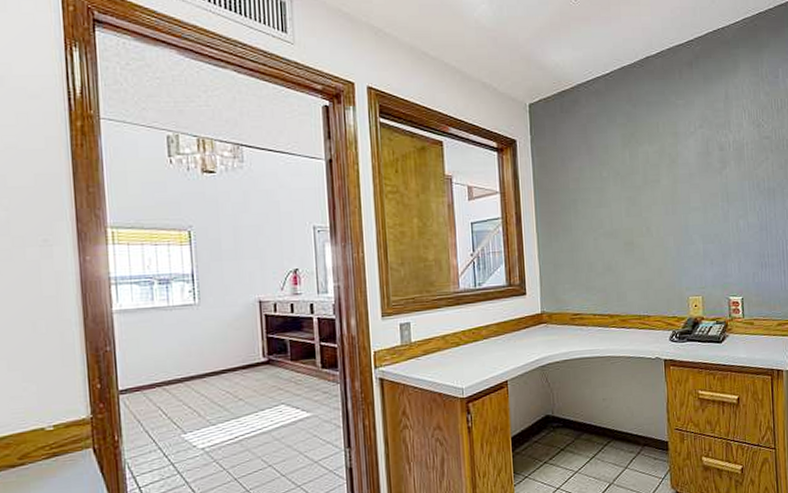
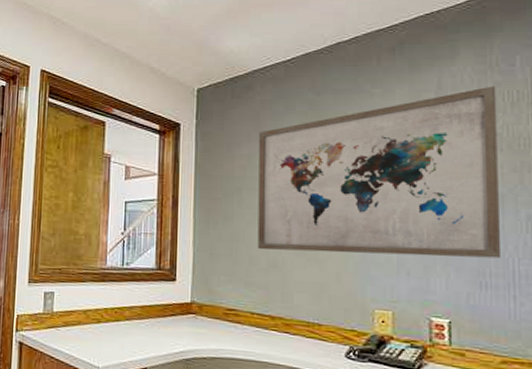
wall art: none [588,95,775,256] -> present [257,86,502,259]

